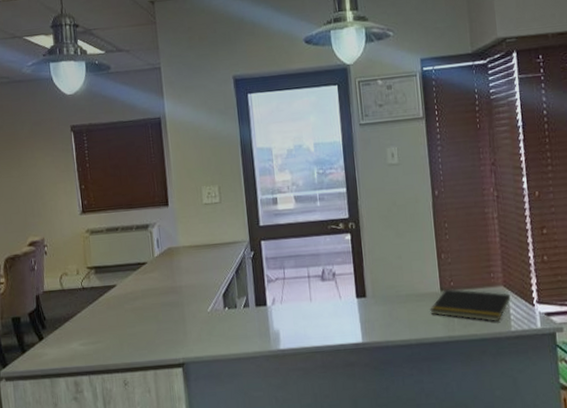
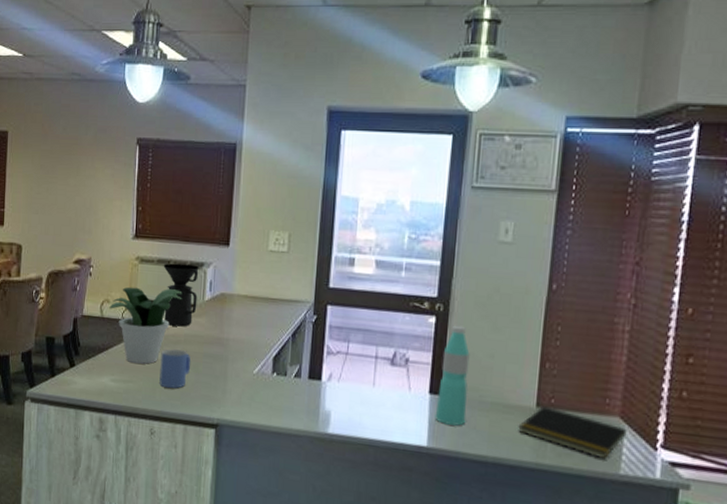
potted plant: none [68,252,134,325] -> present [109,287,183,364]
coffee maker: none [112,227,149,285] -> present [163,263,199,327]
mug: none [122,304,151,341] -> present [159,349,190,389]
water bottle: none [361,237,389,321] -> present [435,325,470,426]

